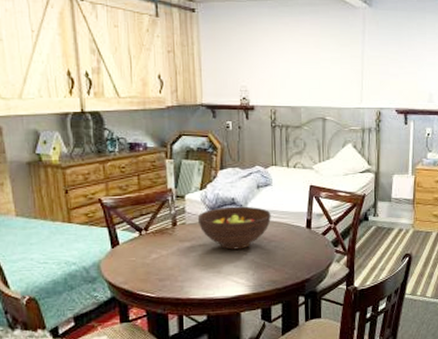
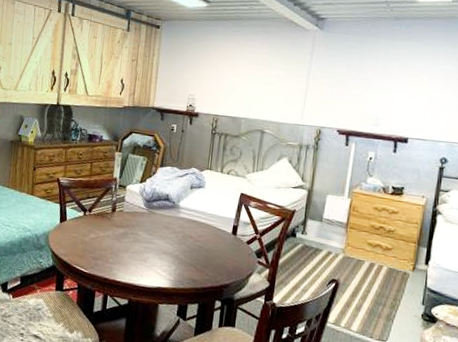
fruit bowl: present [197,206,271,250] -> none [133,201,200,244]

